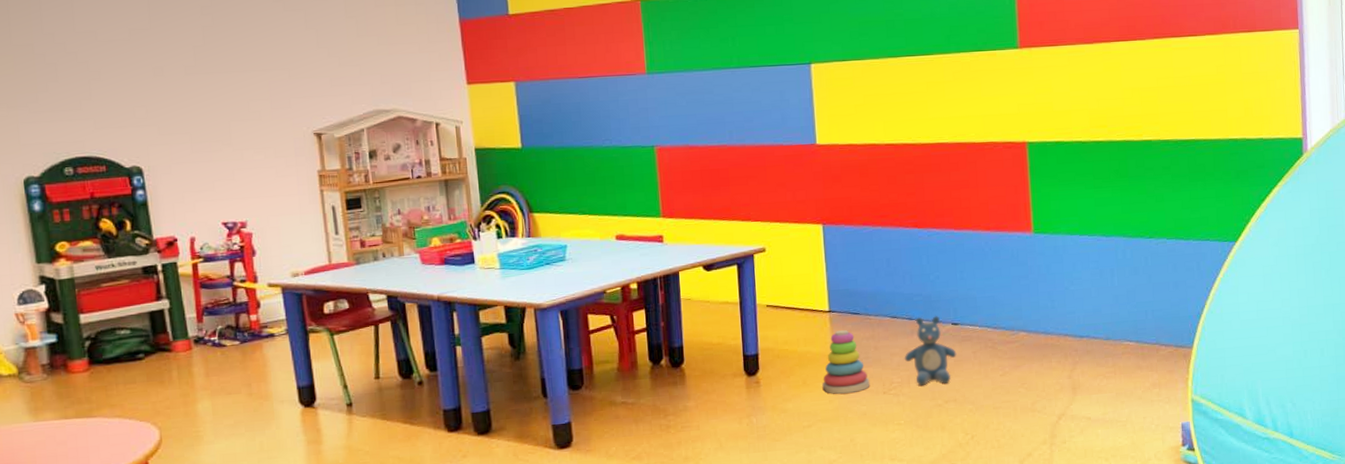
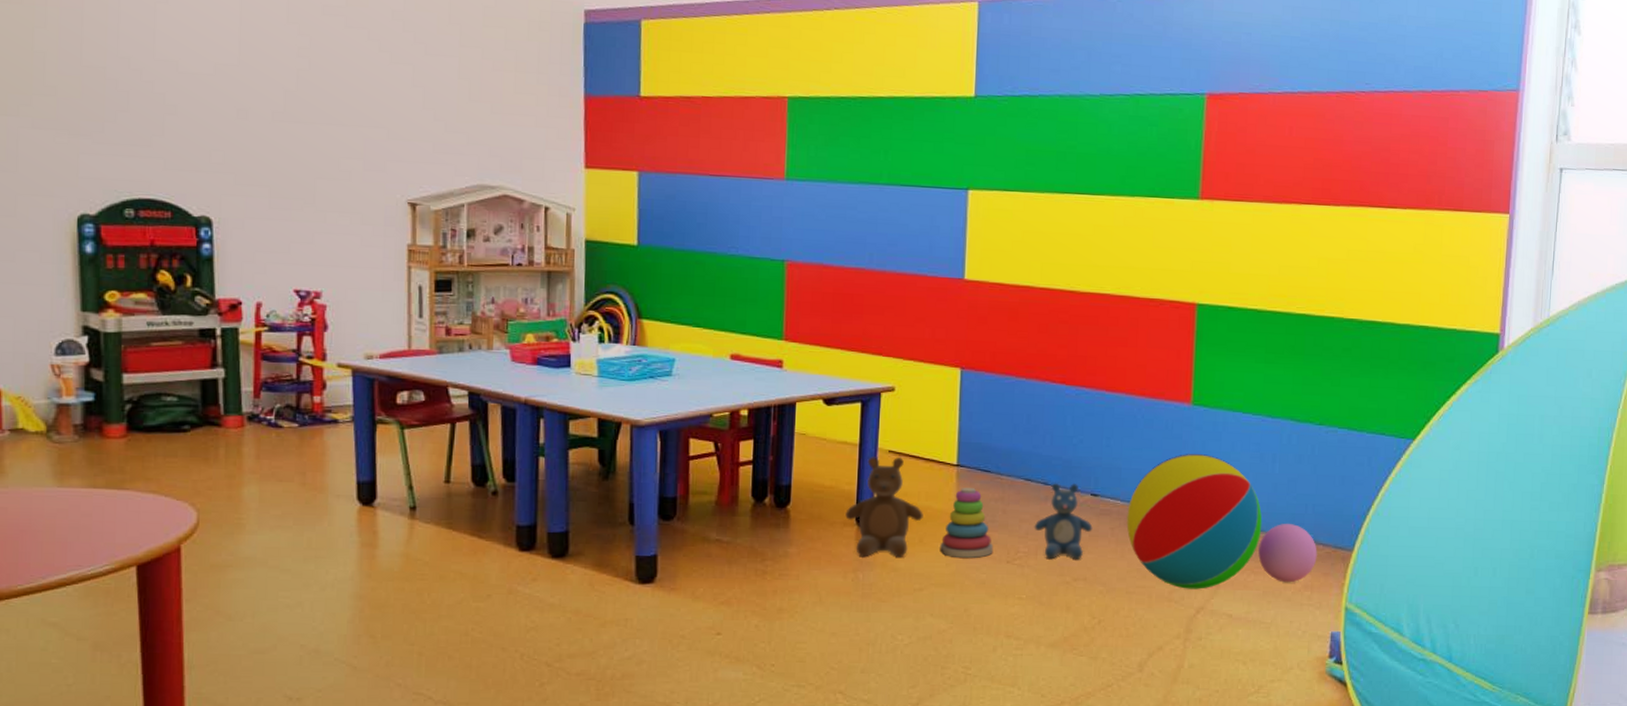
teddy bear: none [734,309,804,403] -> present [845,456,923,557]
beach ball: none [986,276,1109,399] -> present [1126,454,1263,589]
ball: none [1107,330,1161,383] -> present [1258,524,1317,583]

